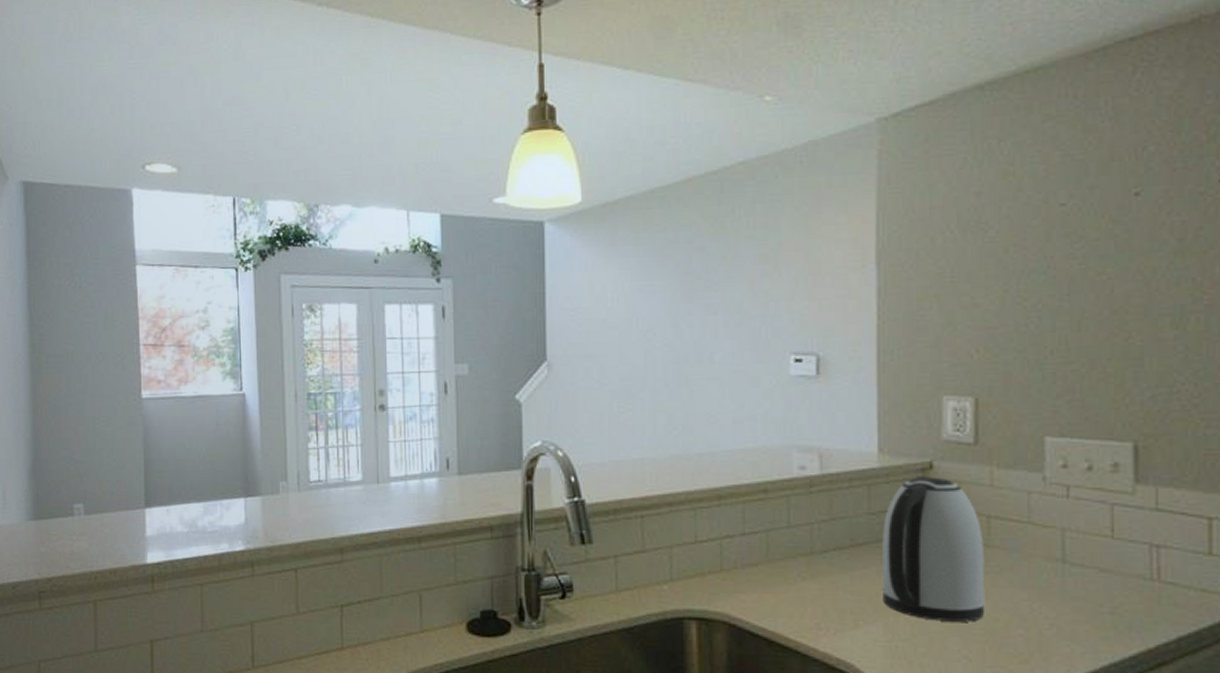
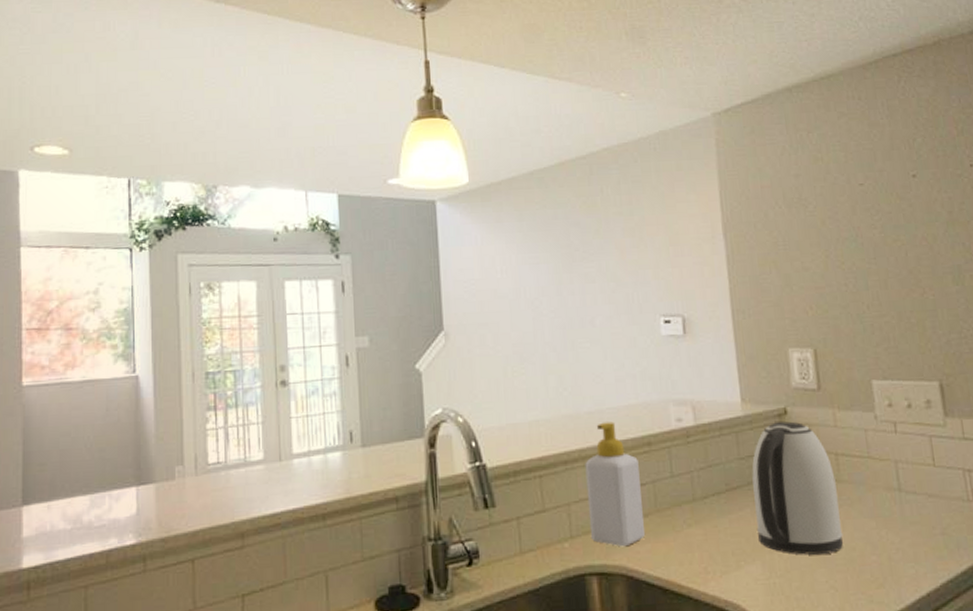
soap bottle: none [691,465,754,595] -> present [585,422,646,547]

